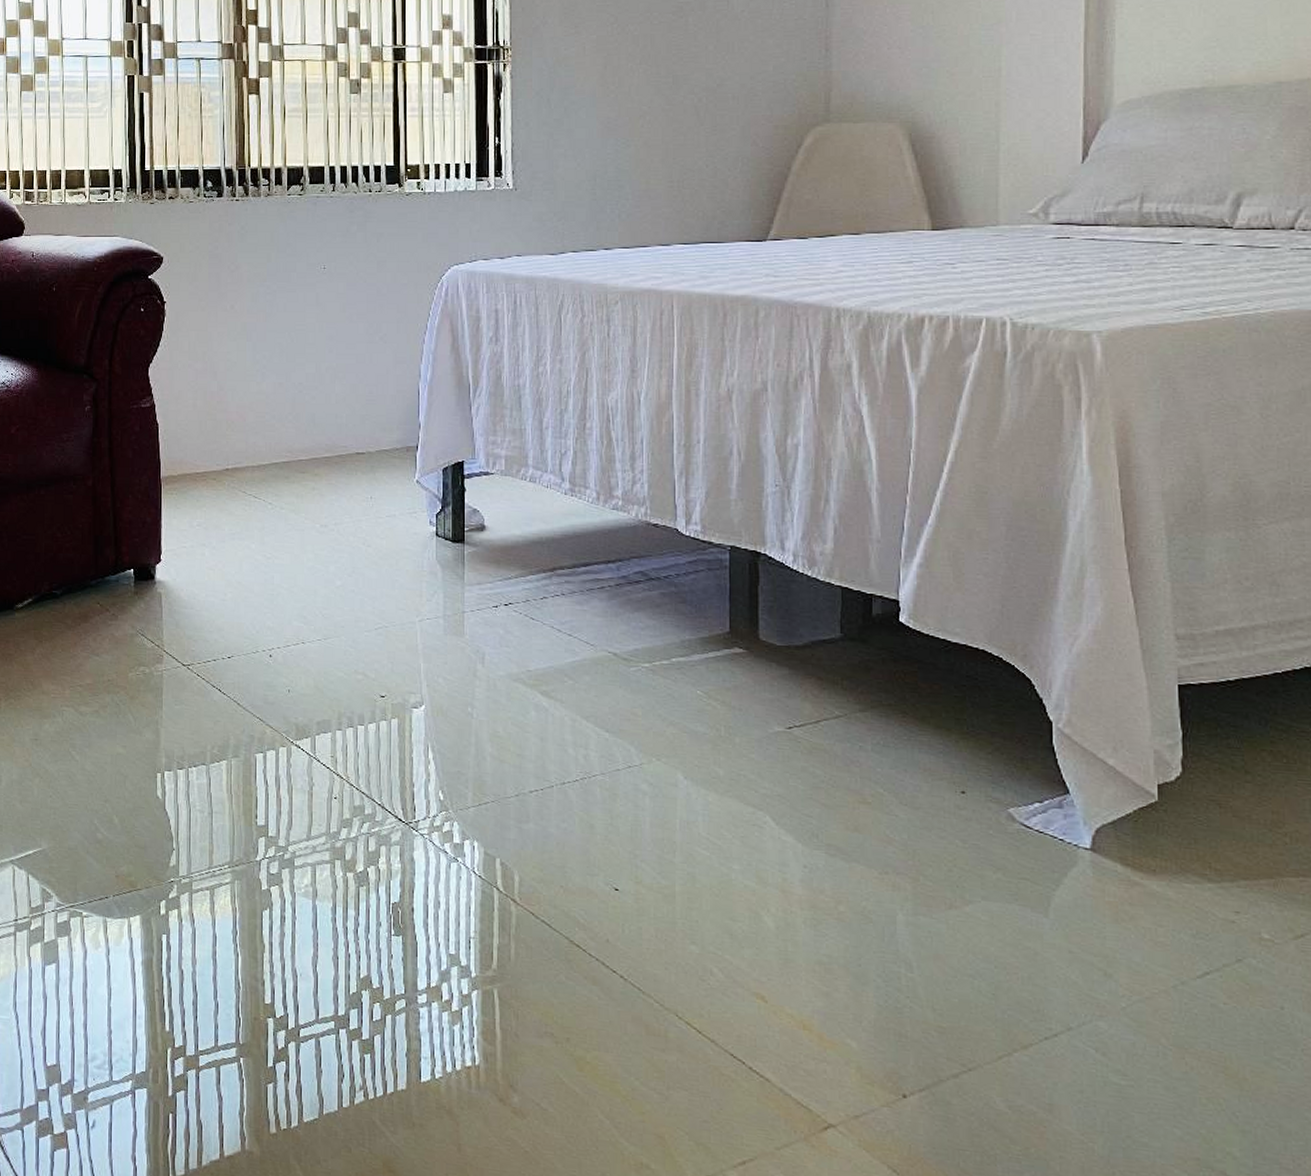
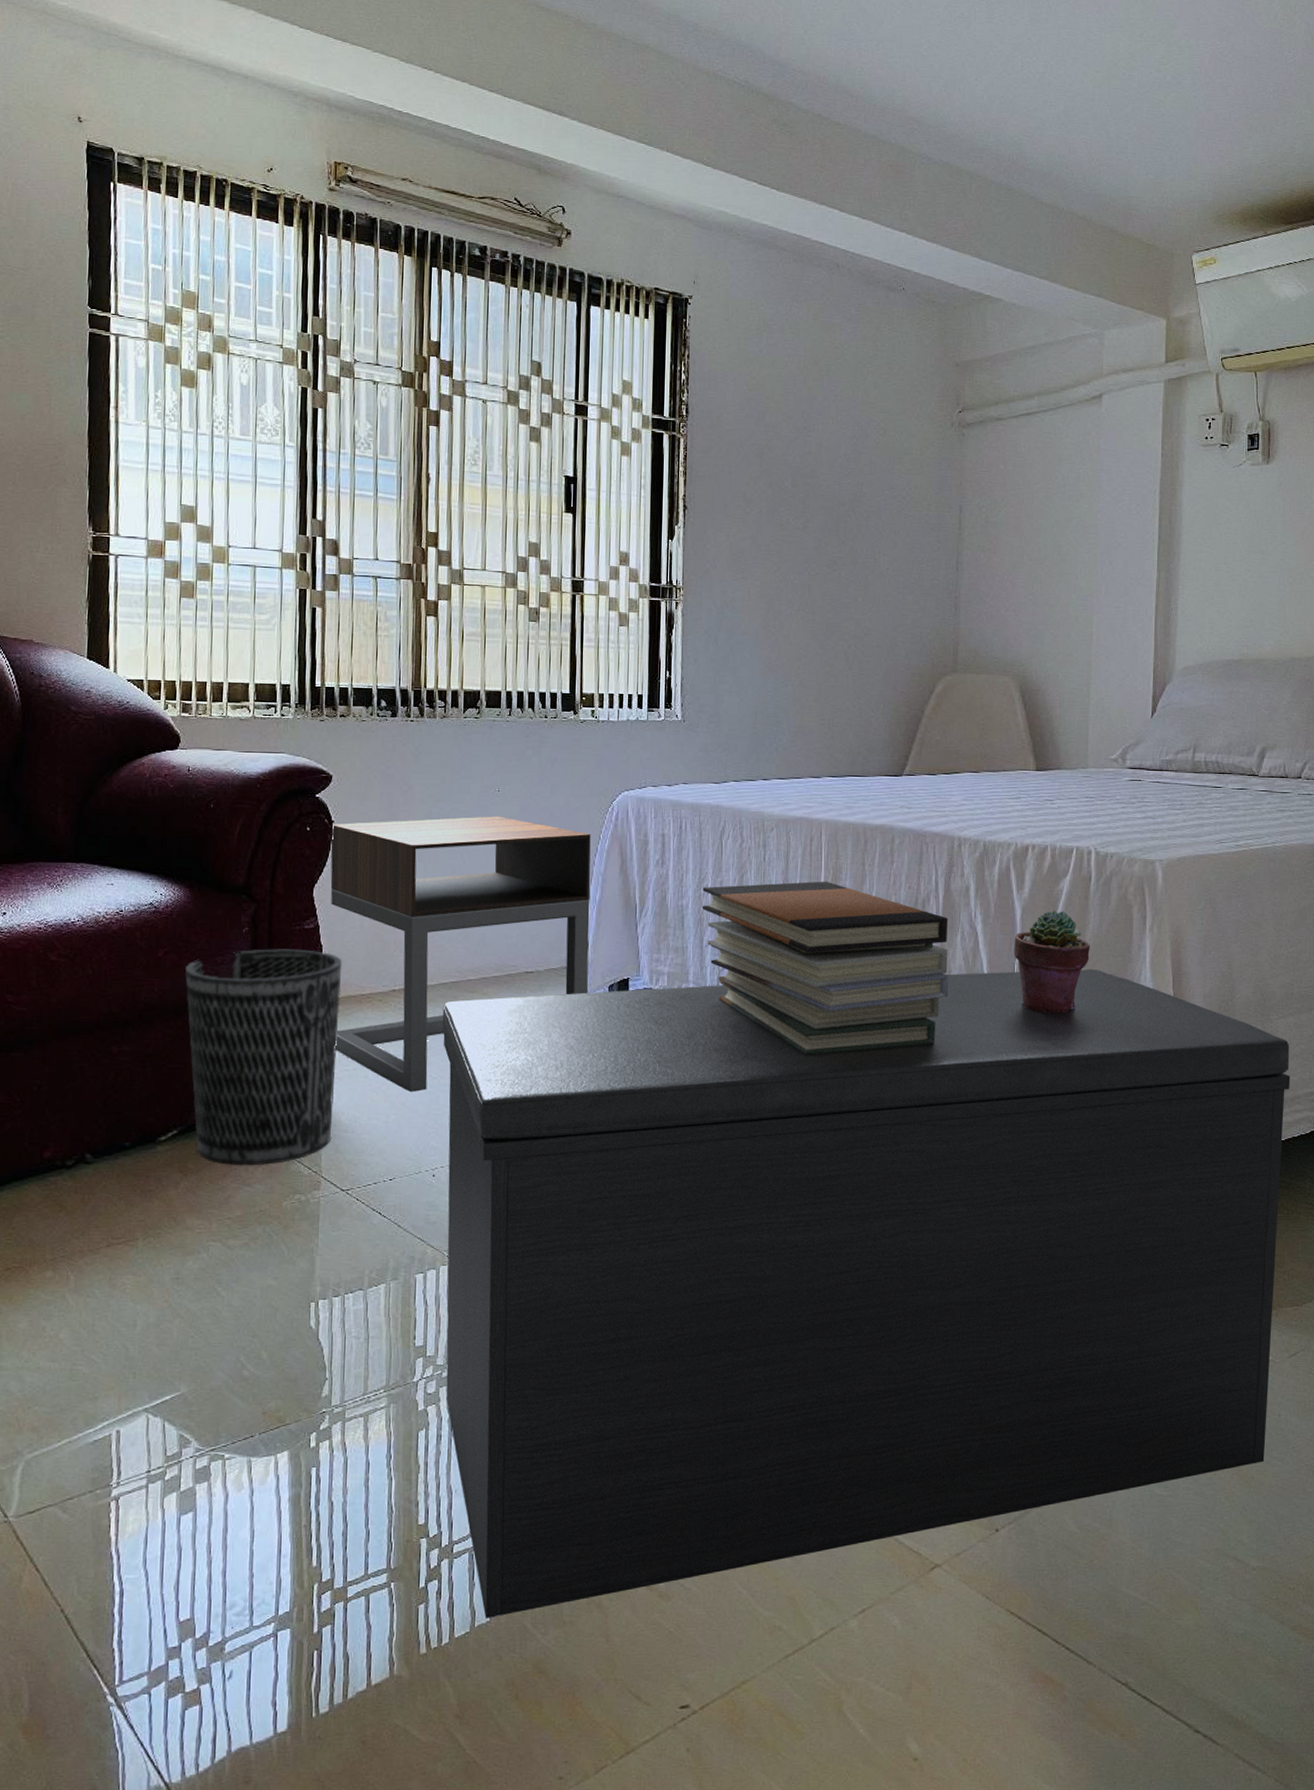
wastebasket: none [35,427,178,637] -> present [185,949,343,1166]
nightstand: none [163,294,422,571] -> present [330,816,591,1092]
bench: none [275,459,1288,1108] -> present [442,968,1291,1618]
book stack: none [540,358,829,549] -> present [702,881,949,1056]
potted succulent: none [909,391,1008,511] -> present [1014,910,1091,1014]

